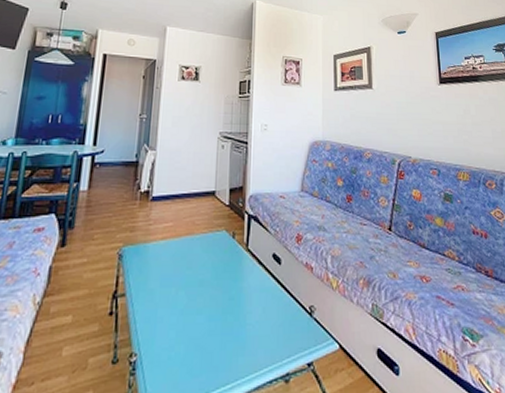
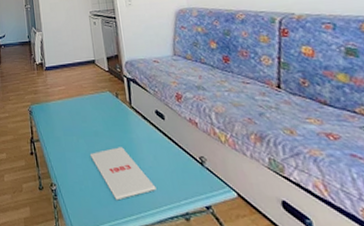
magazine: none [190,299,260,367] -> present [90,147,157,201]

